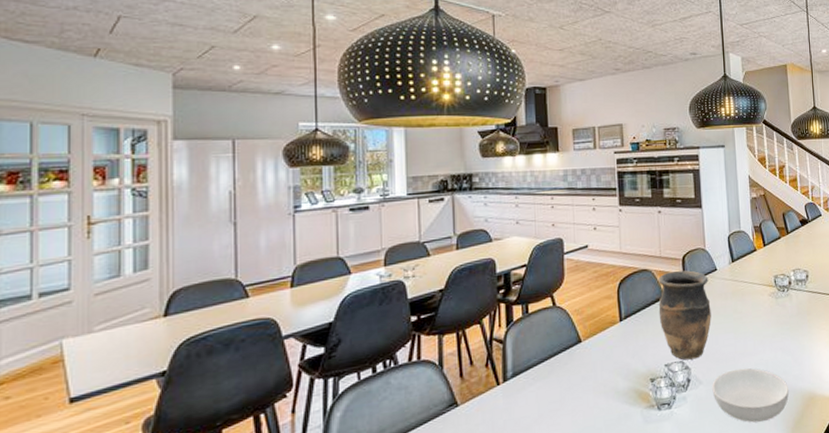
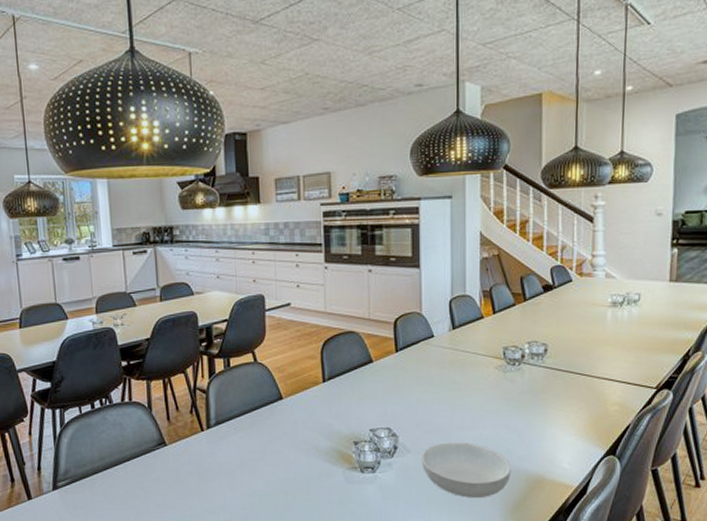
vase: present [657,270,712,360] -> none [365,334,425,427]

